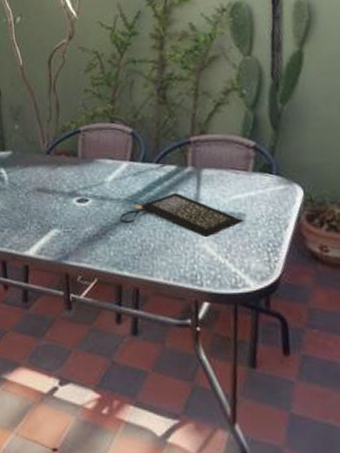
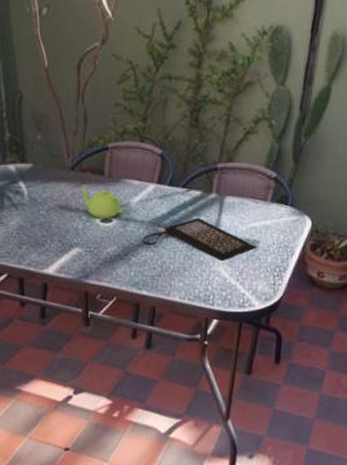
teapot: none [56,170,99,199] -> present [81,187,124,219]

